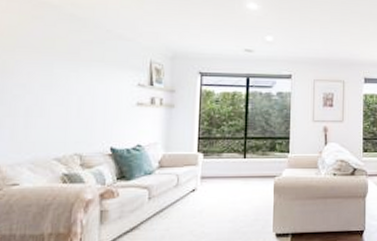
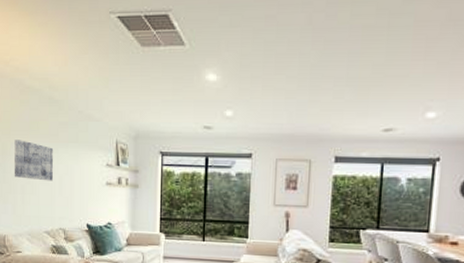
wall art: none [16,56,73,102] -> present [14,138,54,181]

